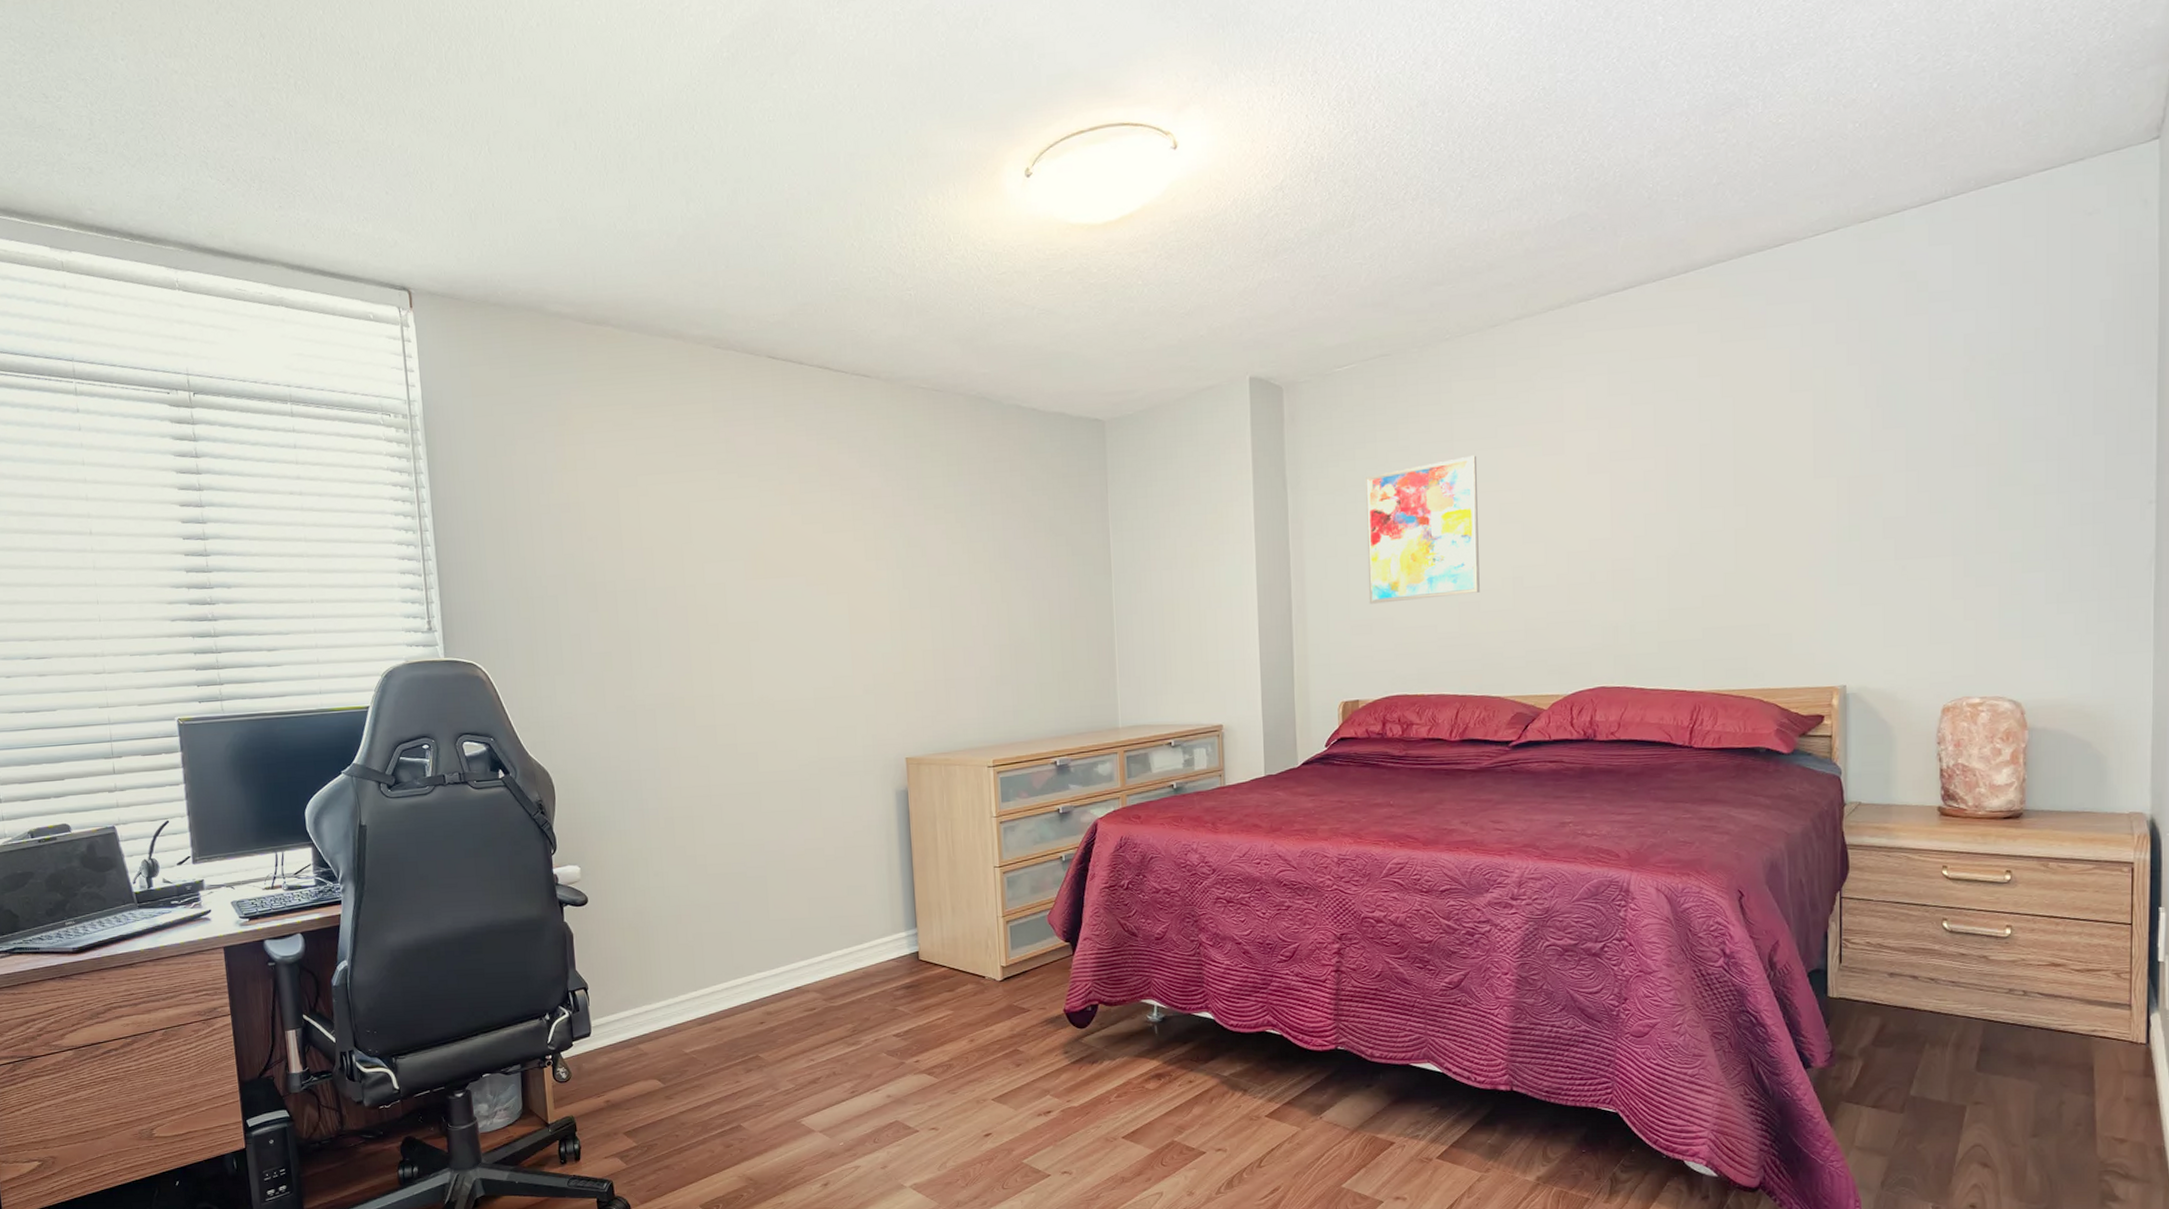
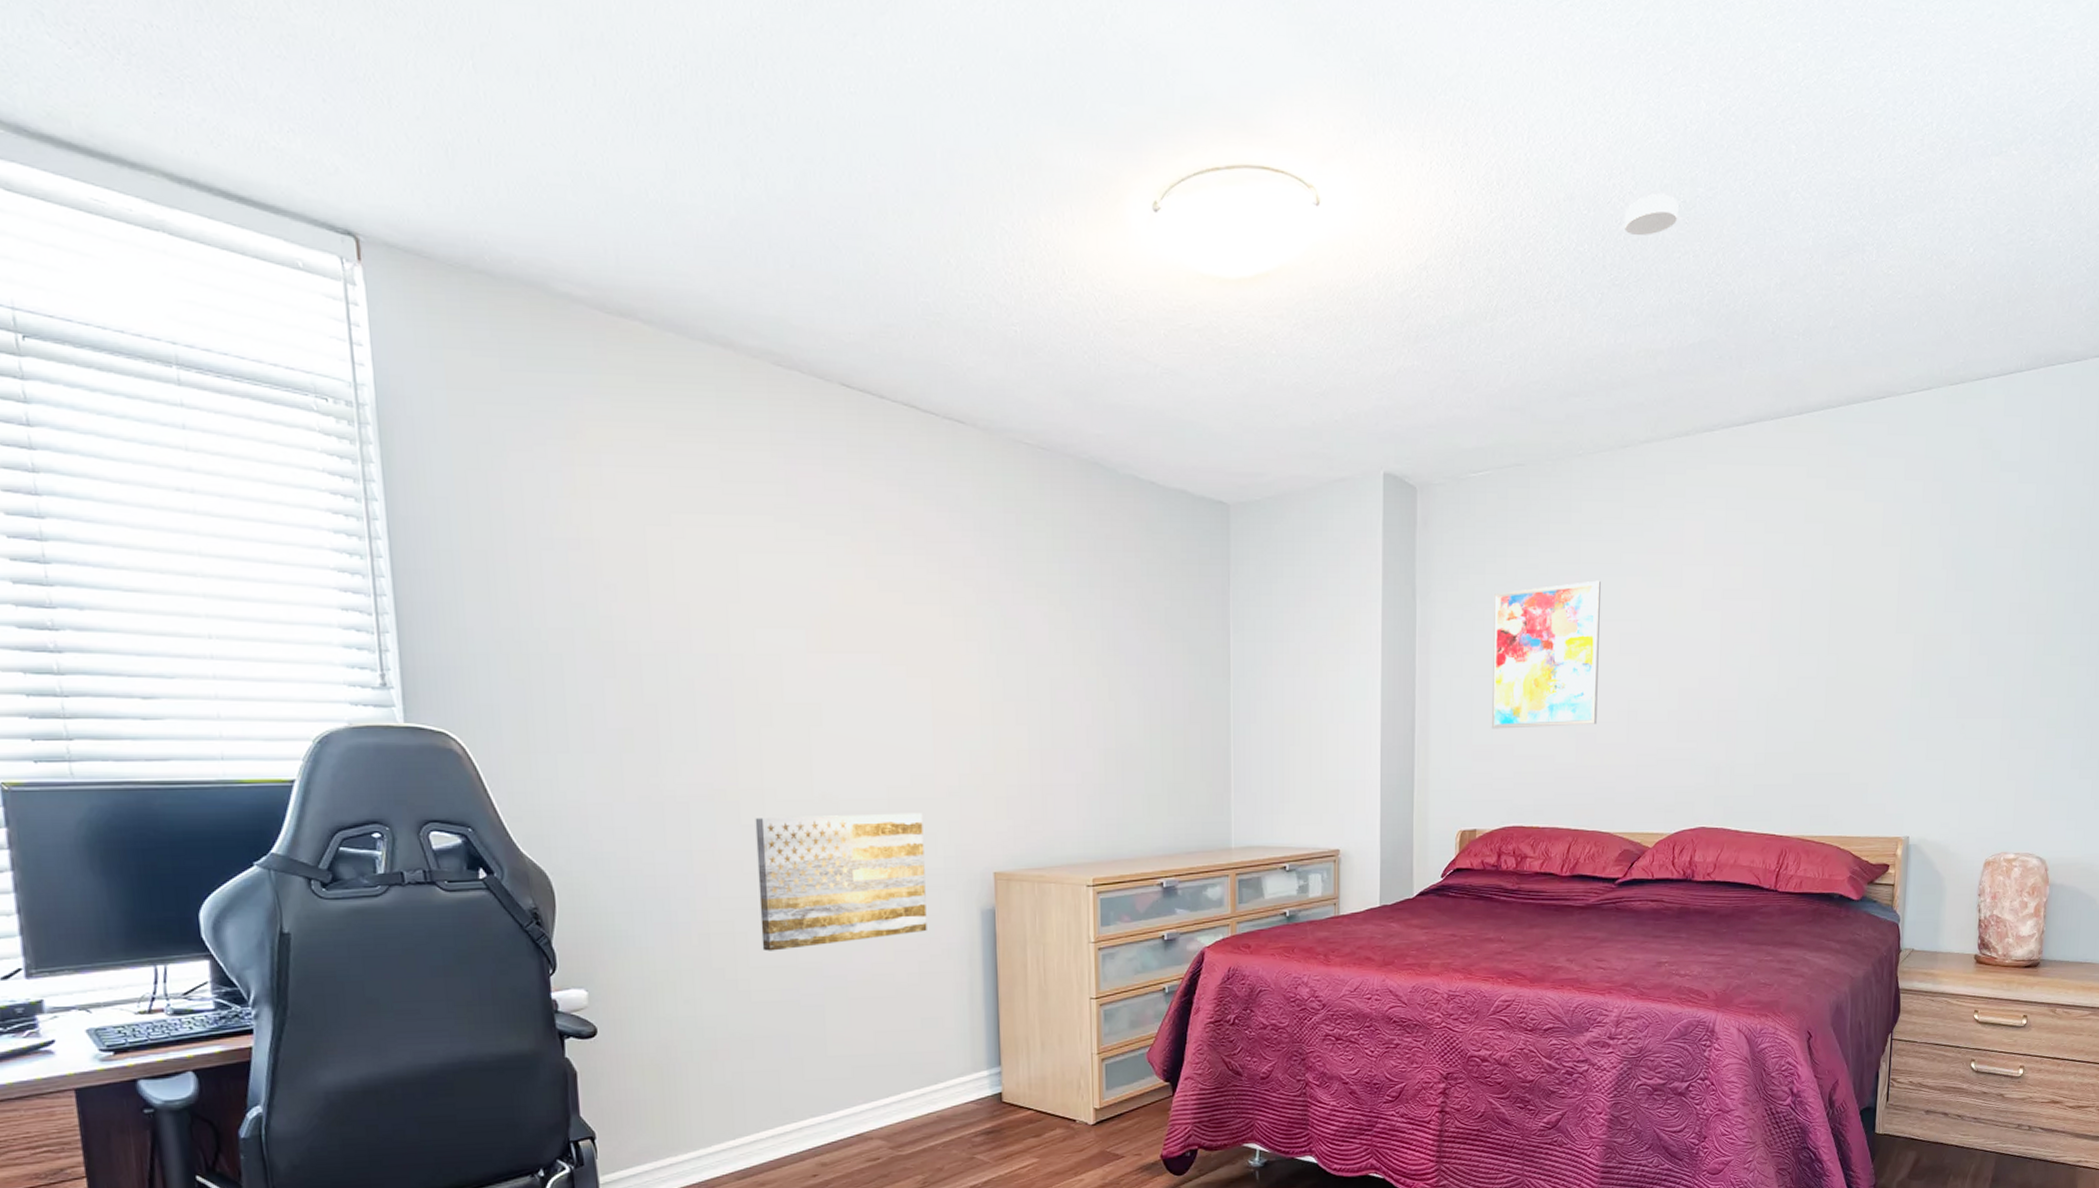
wall art: none [707,709,850,831] -> present [755,812,927,951]
smoke detector: none [1481,84,1538,128] -> present [1625,193,1679,236]

